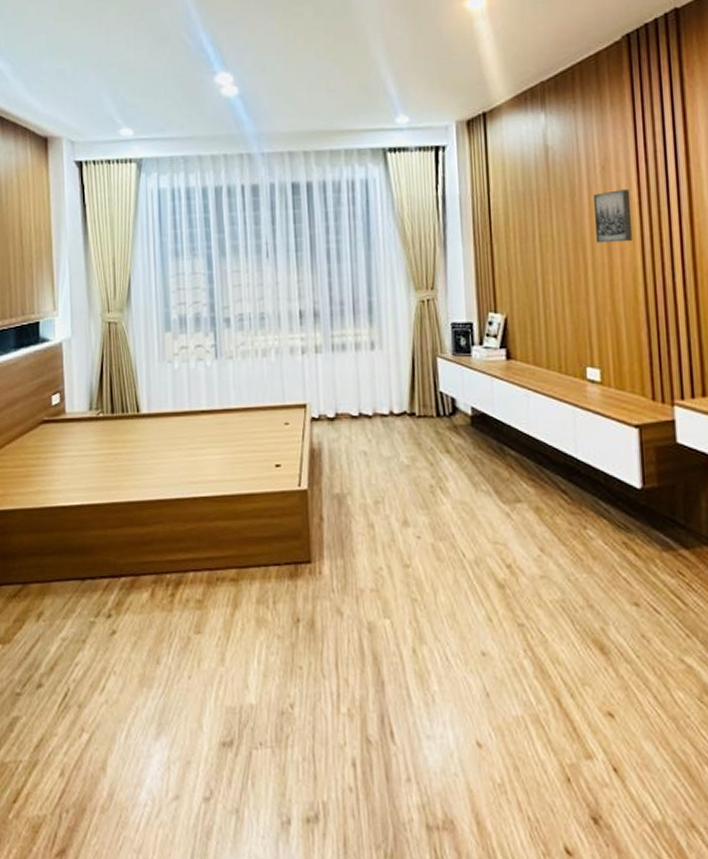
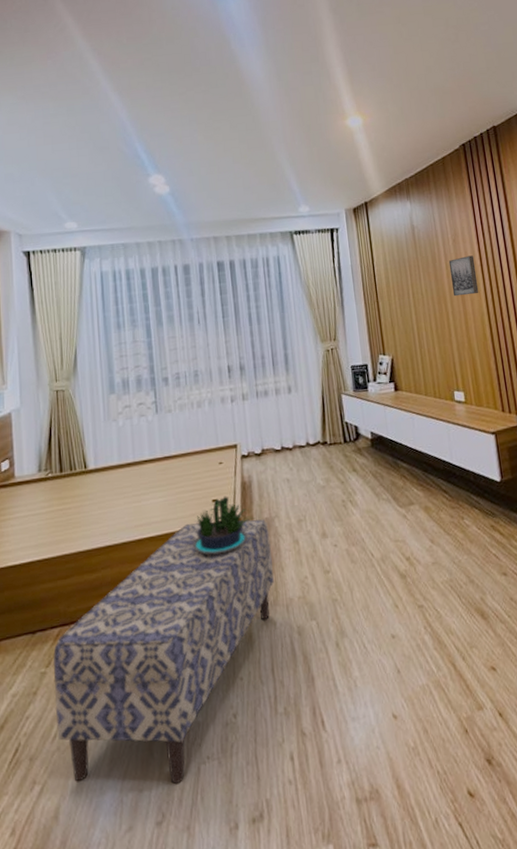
bench: none [102,487,343,764] -> present [53,519,274,785]
potted plant: none [251,462,325,527] -> present [192,496,256,555]

